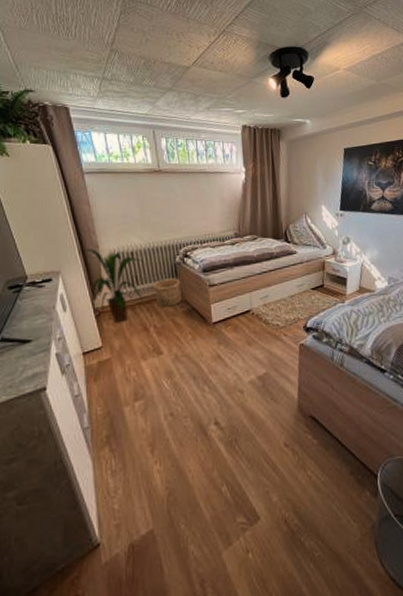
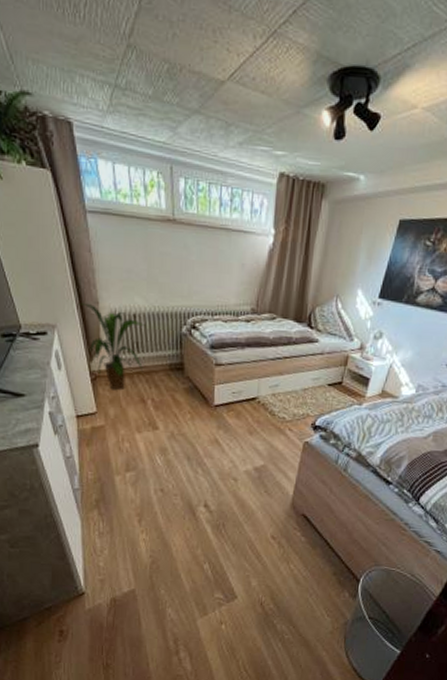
wooden bucket: present [153,278,183,307] -> none [154,349,185,381]

